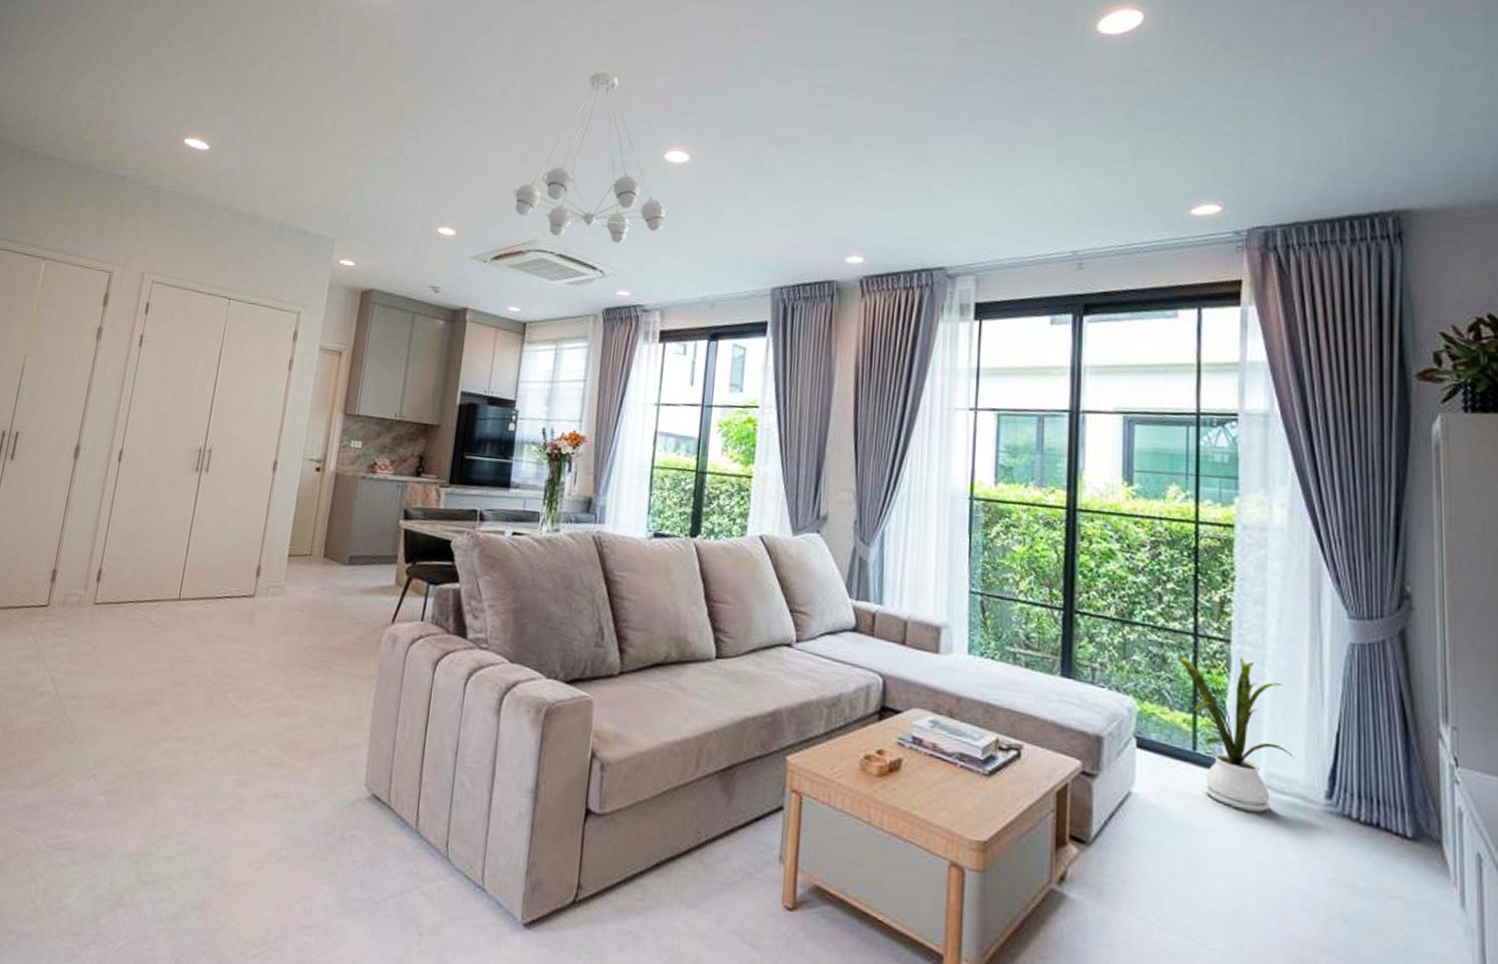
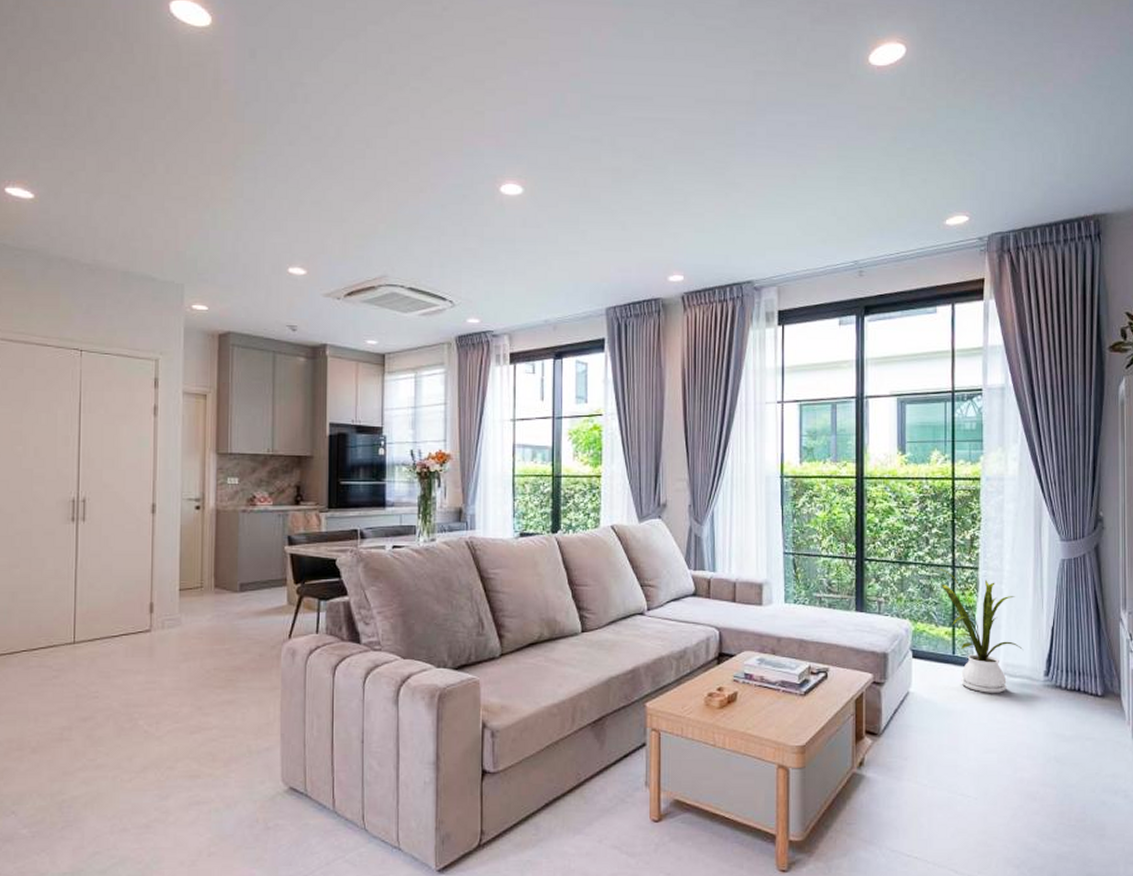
chandelier: present [512,72,668,243] -> none [358,108,508,274]

